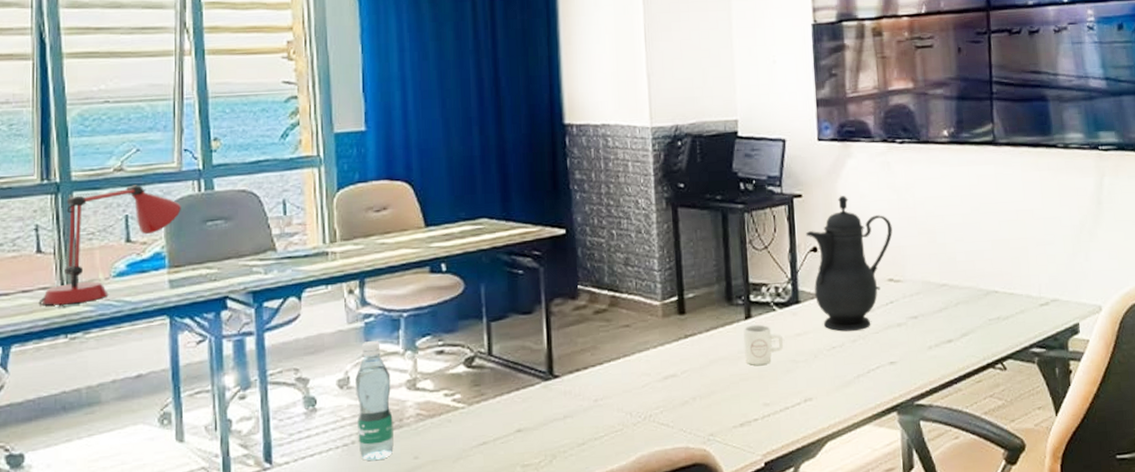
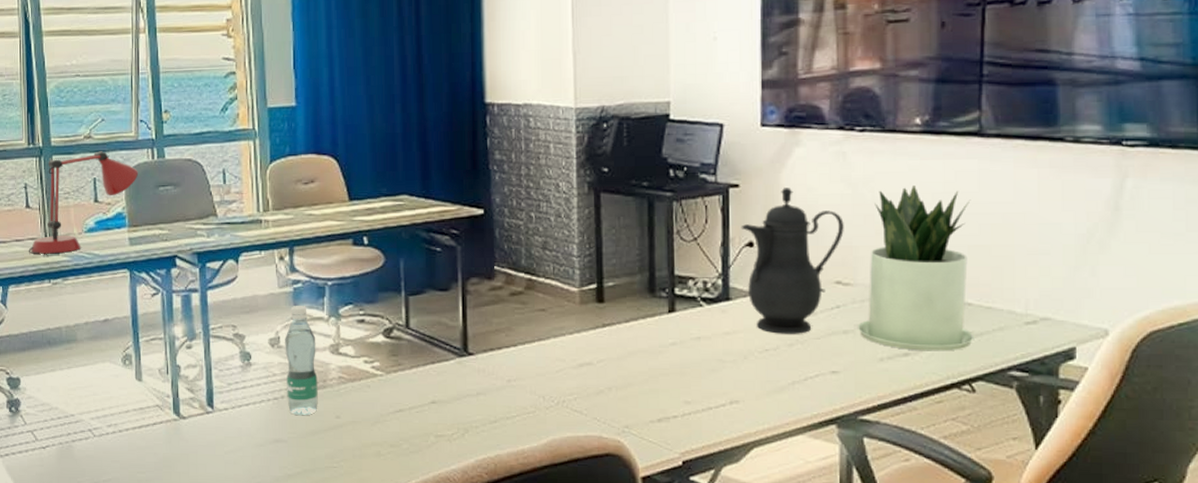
mug: present [743,324,784,365] -> none [666,319,710,361]
planter: none [908,190,1003,337] -> present [857,186,975,351]

